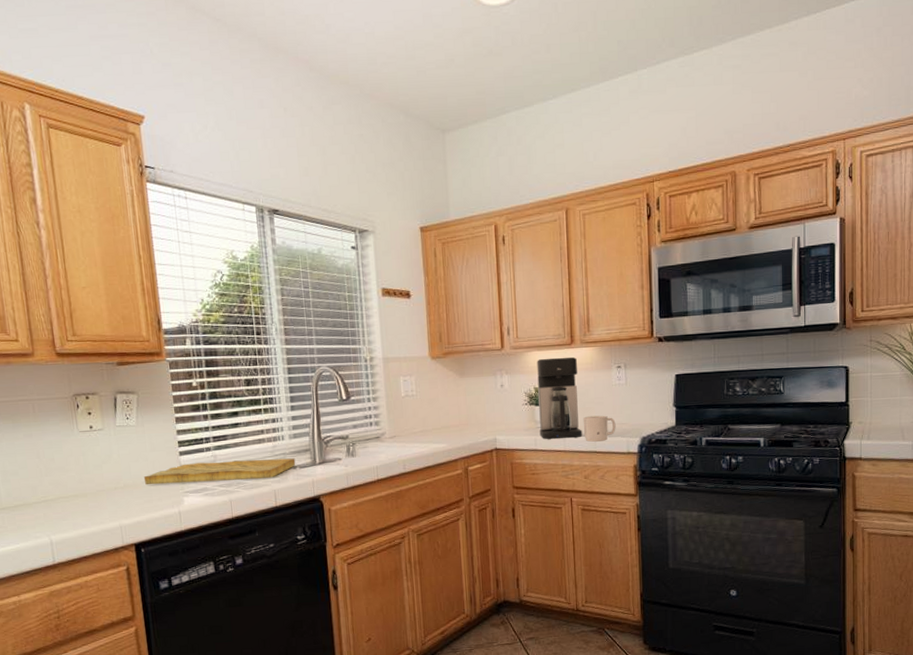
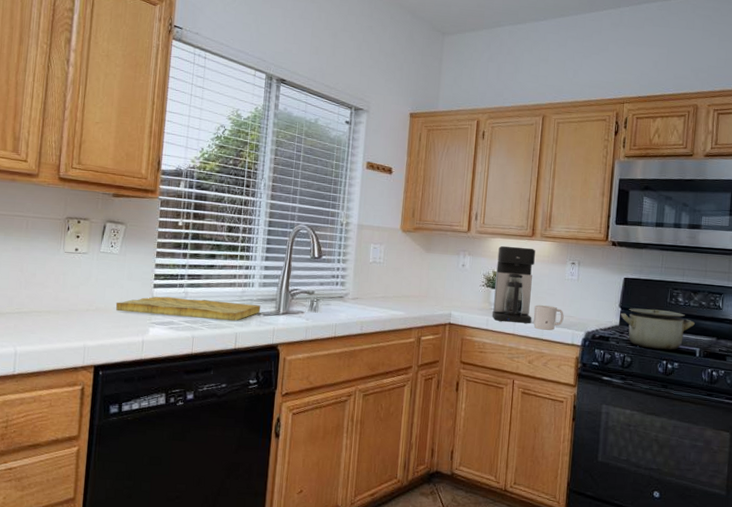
saucepan: none [675,403,756,446] -> present [620,308,695,351]

